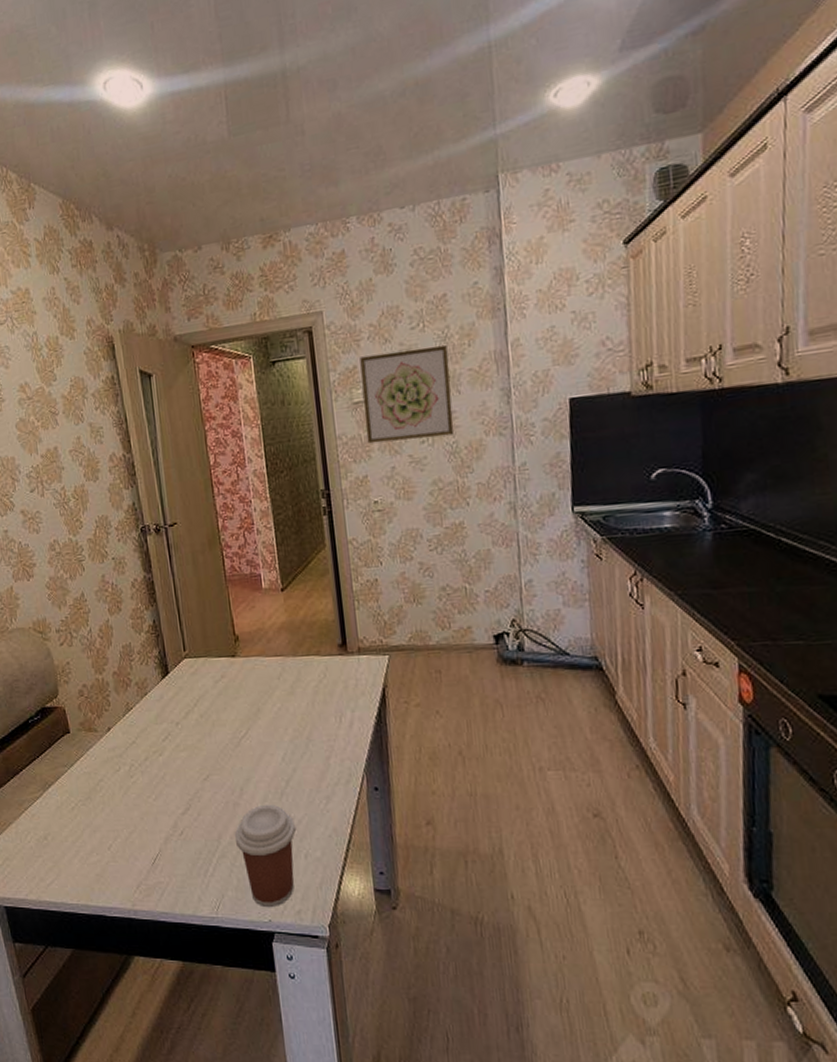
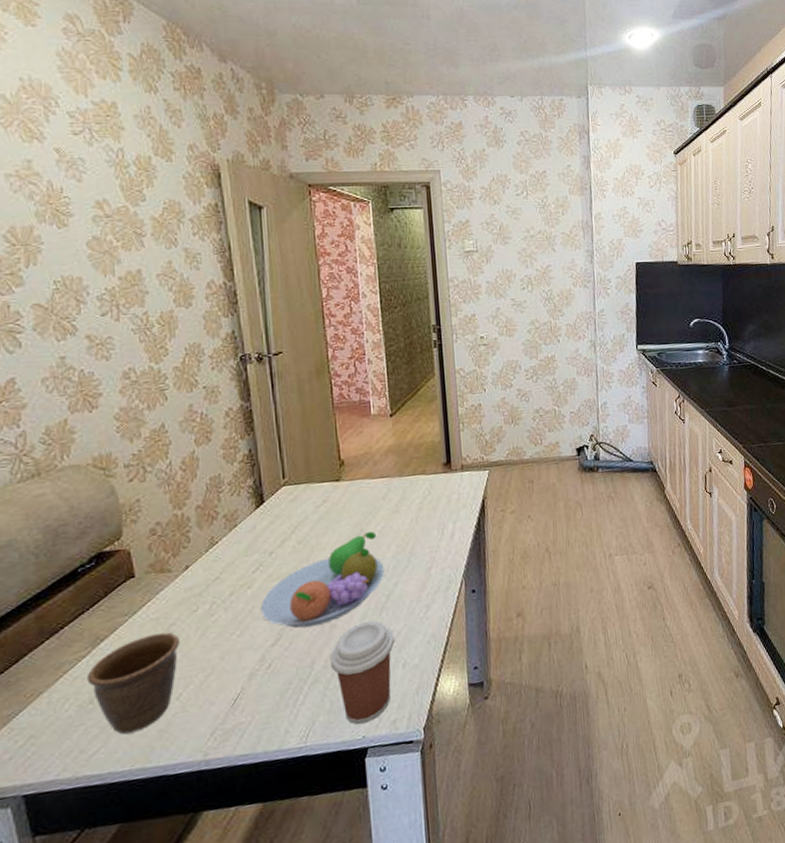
mug: none [41,787,108,872] -> present [86,632,180,735]
fruit bowl: none [171,711,283,801] -> present [260,531,385,629]
wall art: present [360,345,454,444] -> none [472,211,549,287]

